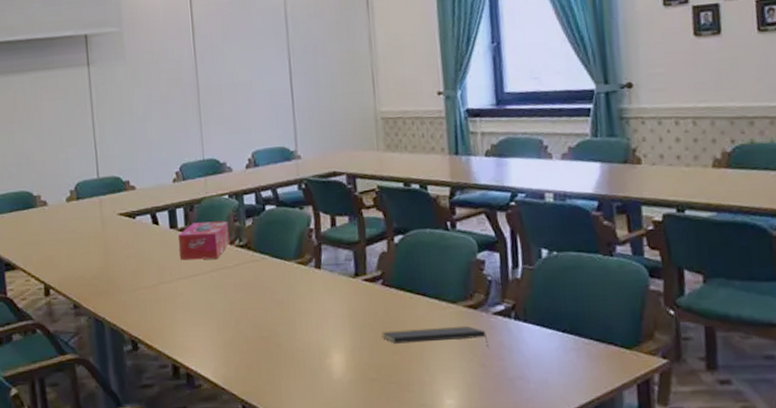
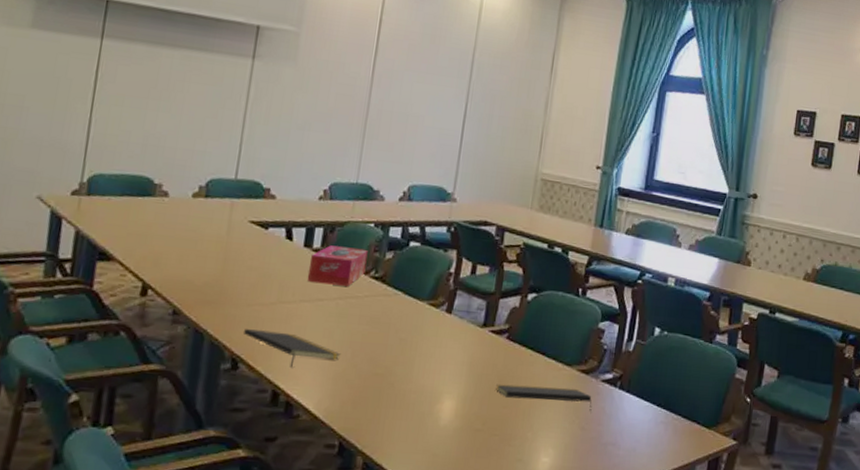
notepad: none [135,310,225,342] -> present [242,329,341,368]

